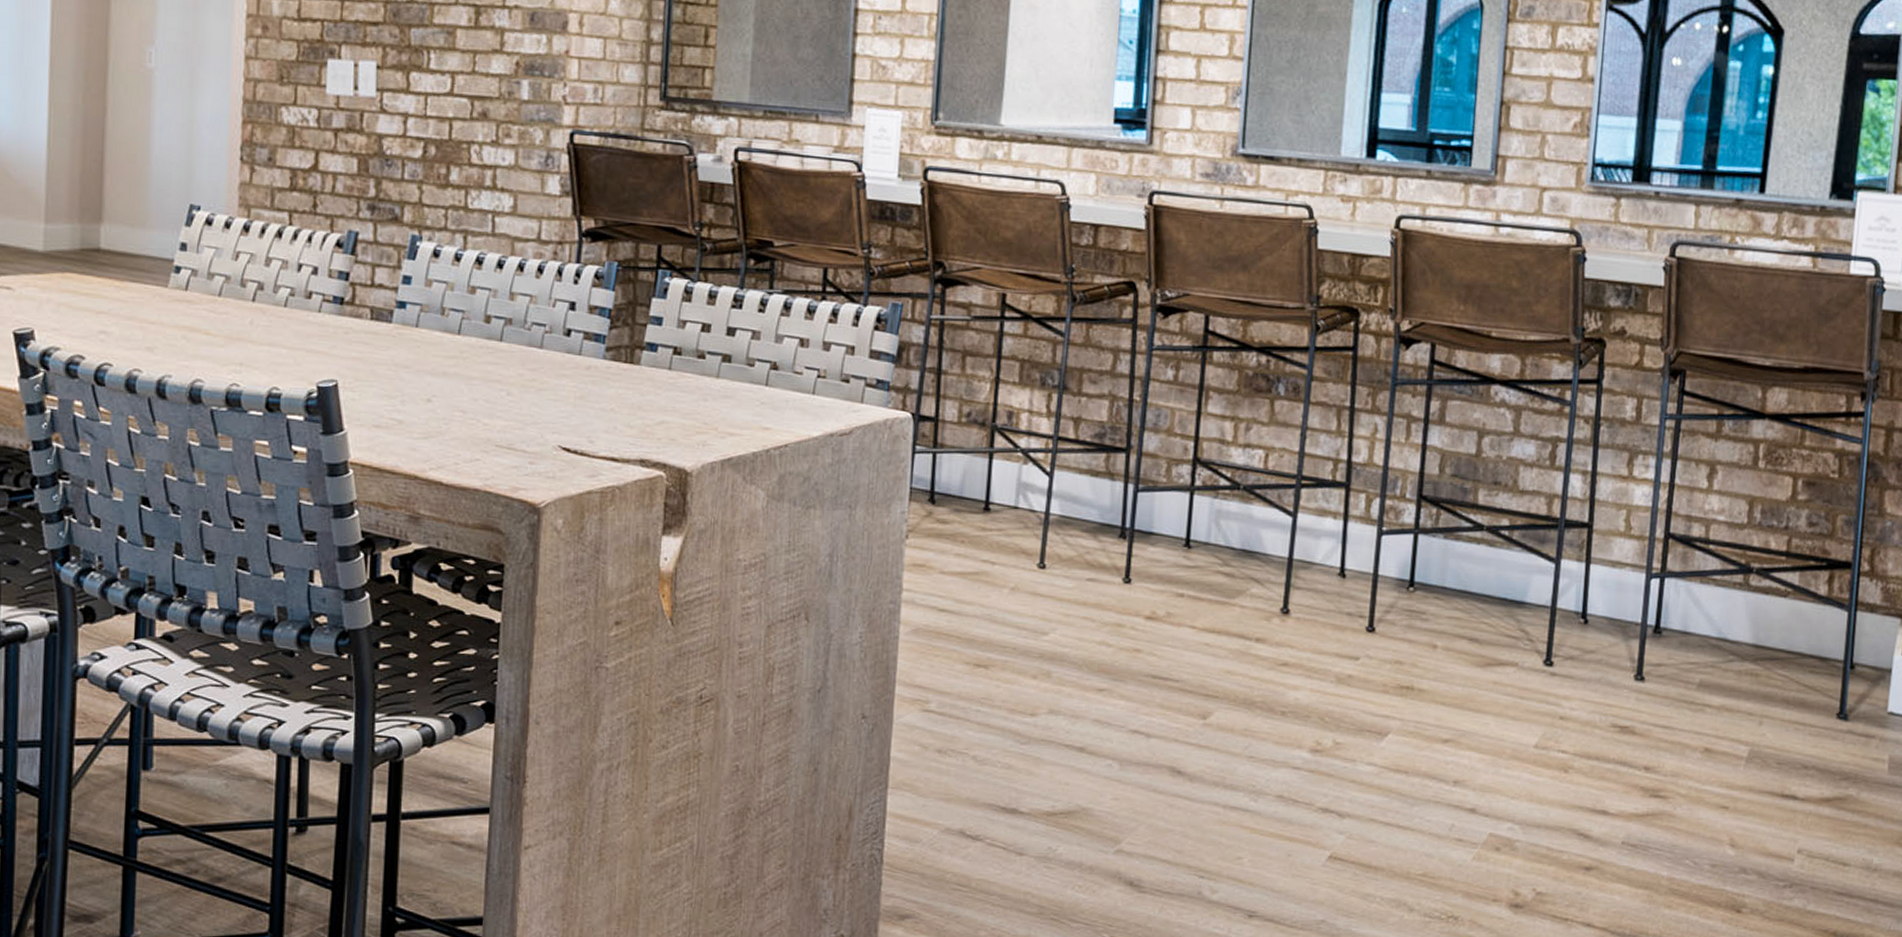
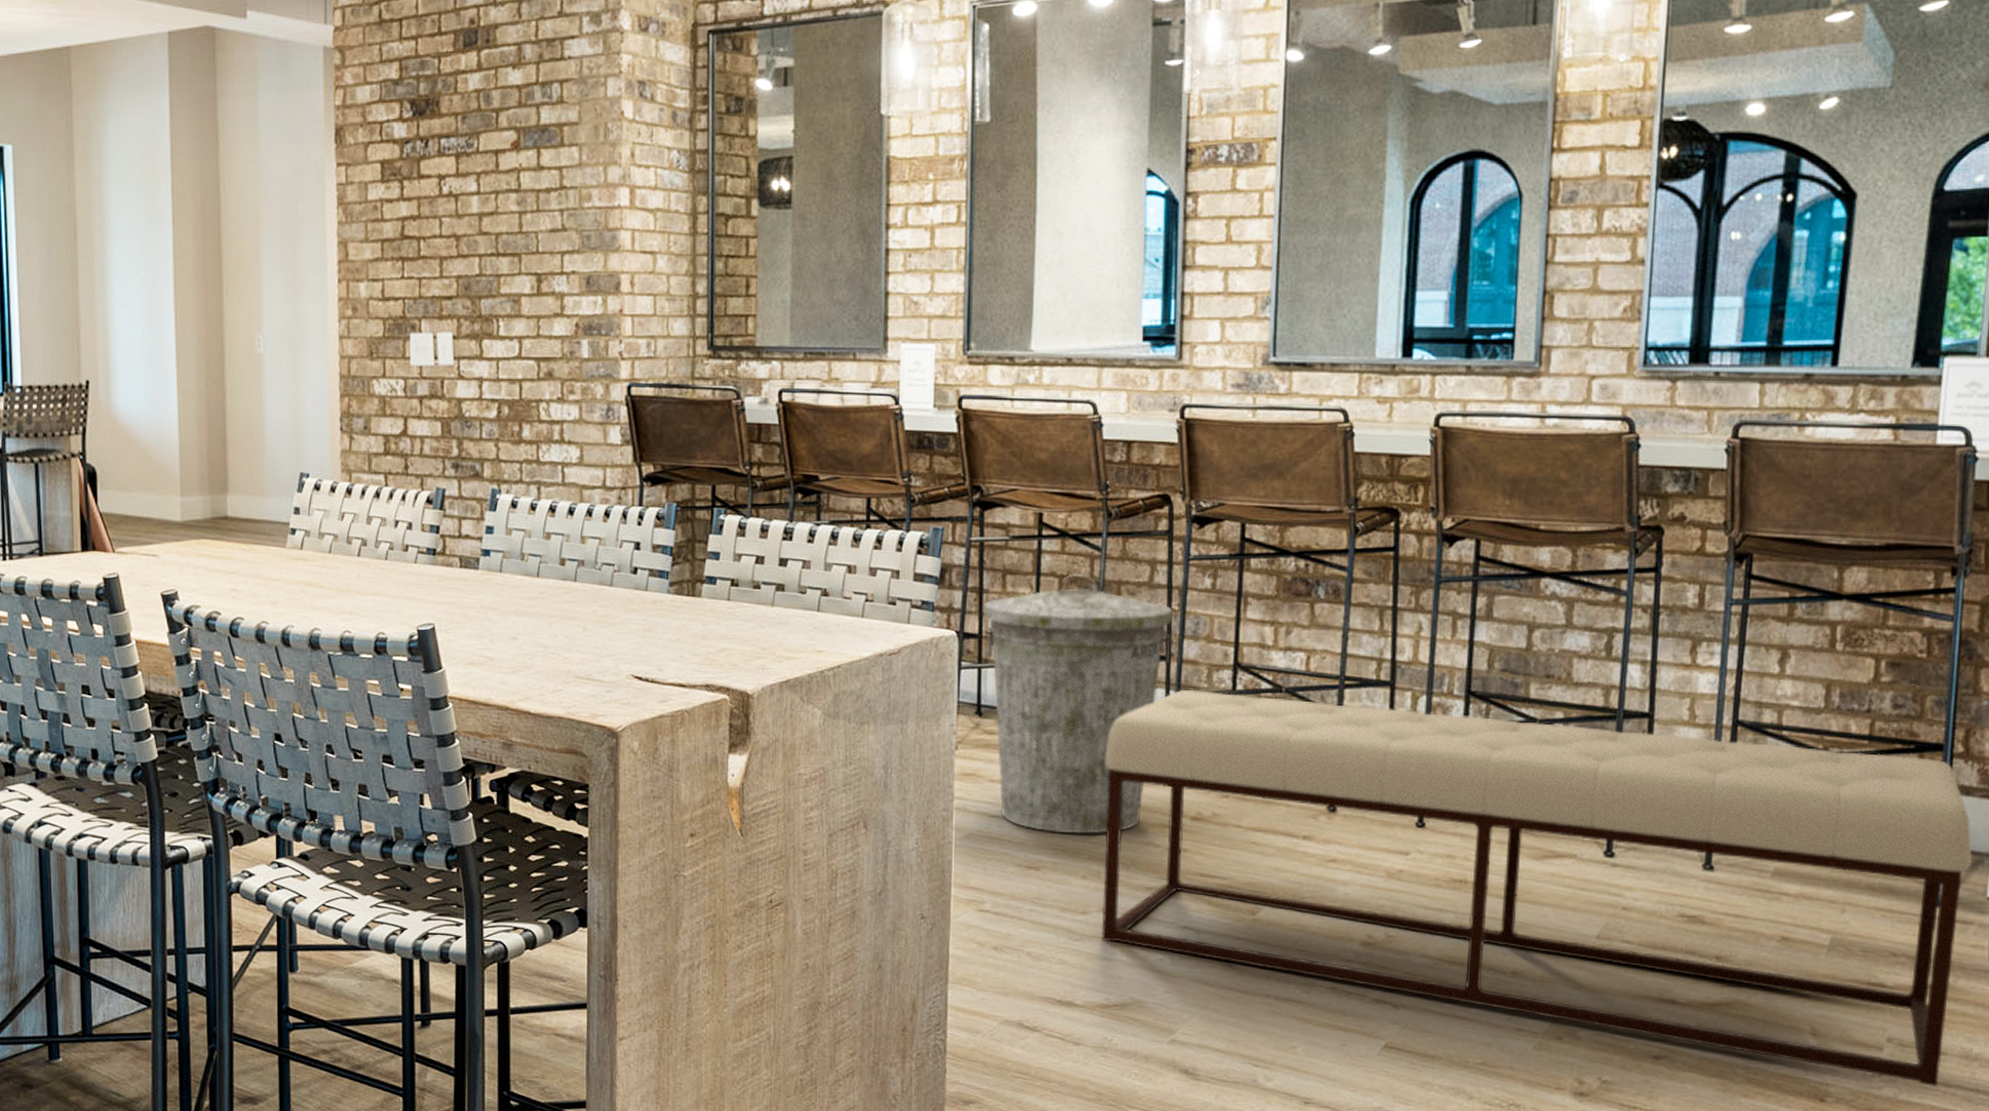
trash can: none [941,359,1133,632] -> present [984,574,1172,834]
bench: none [1049,483,1876,898] -> present [1101,689,1973,1087]

